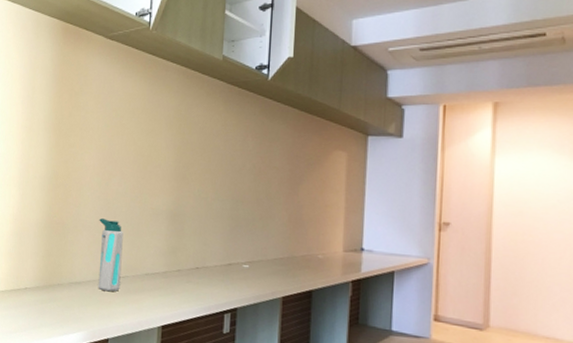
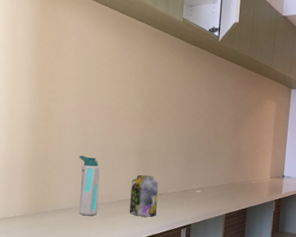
jar: none [159,243,195,297] -> present [130,174,159,217]

